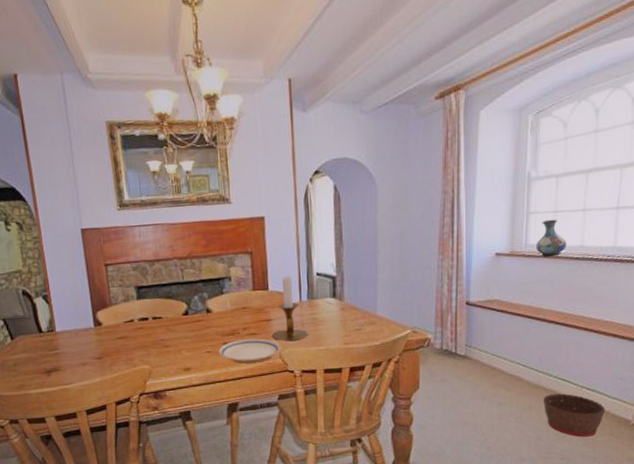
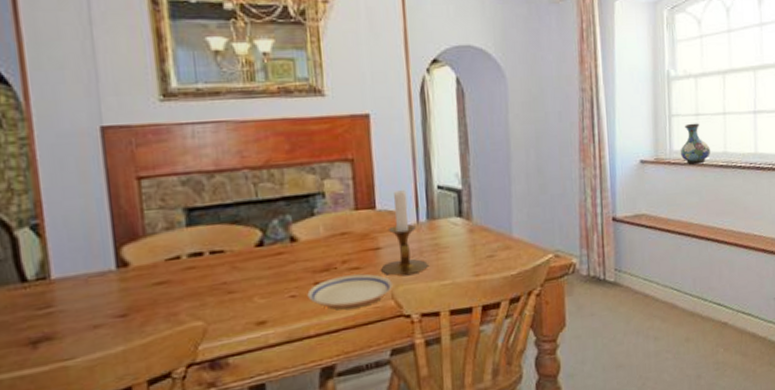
basket: present [542,393,606,437] -> none [699,320,763,370]

